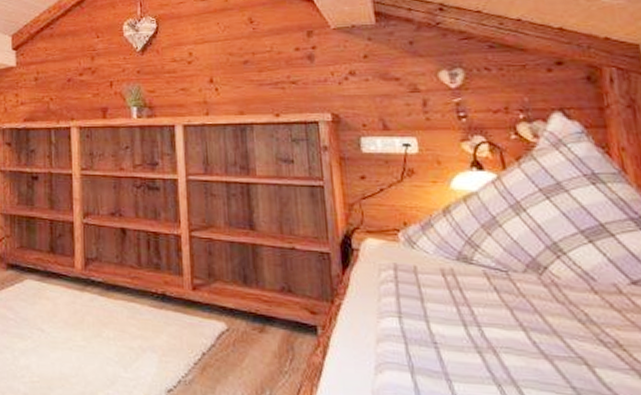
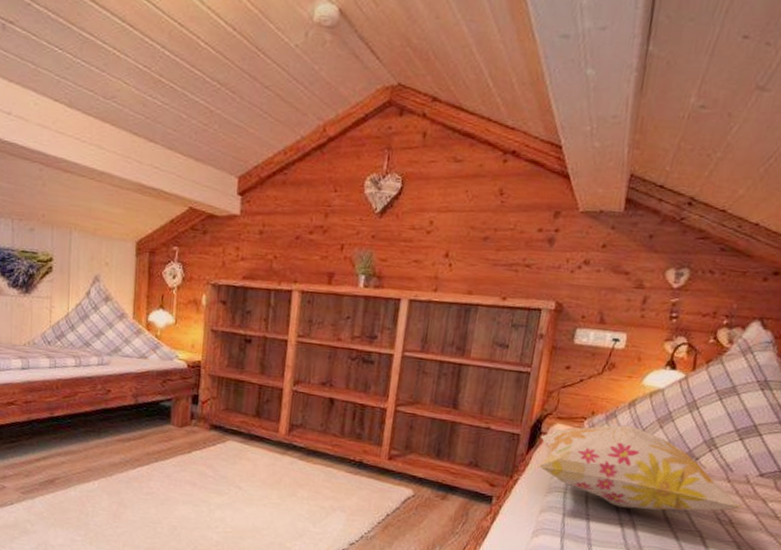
decorative pillow: none [352,235,626,333] -> present [536,425,743,511]

